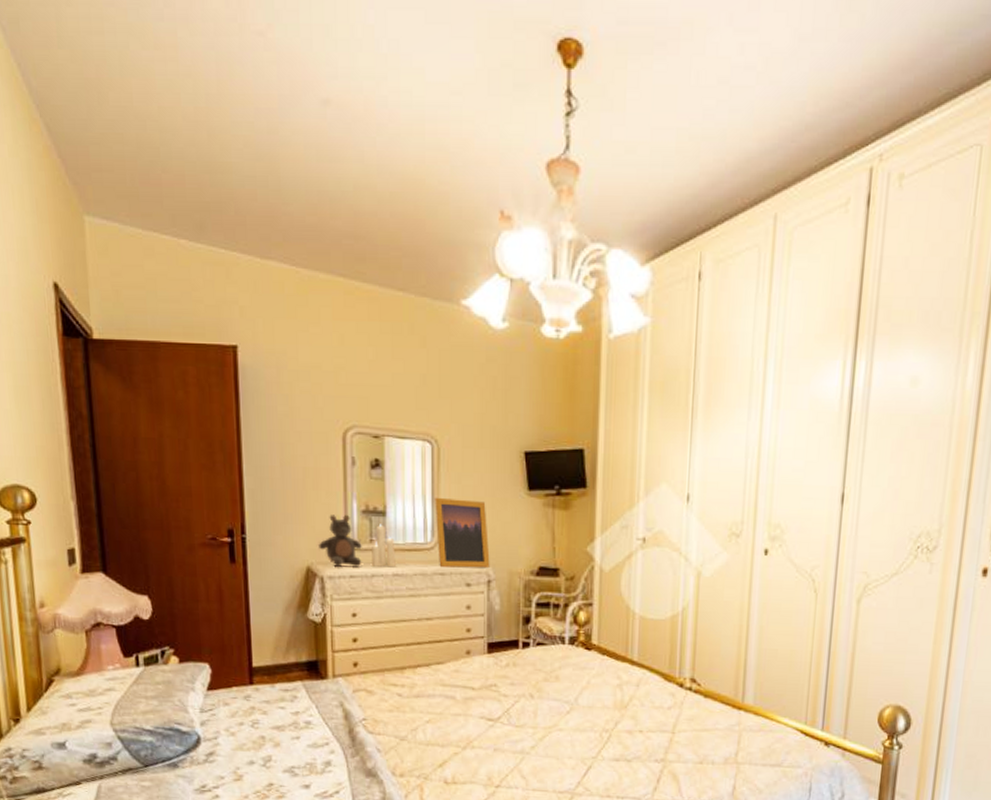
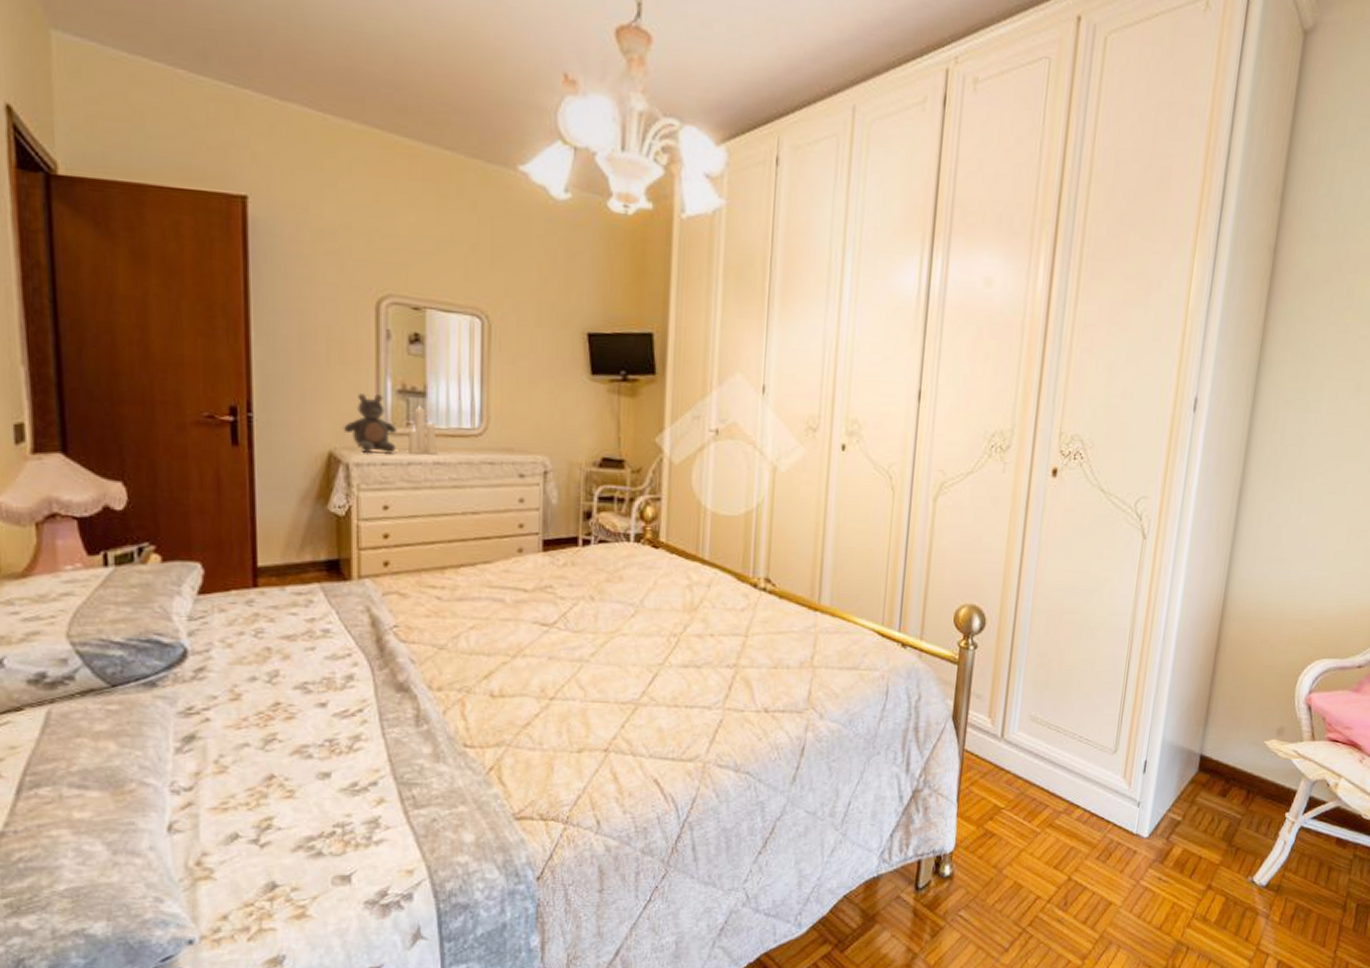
picture frame: present [435,497,490,569] -> none [484,378,547,458]

